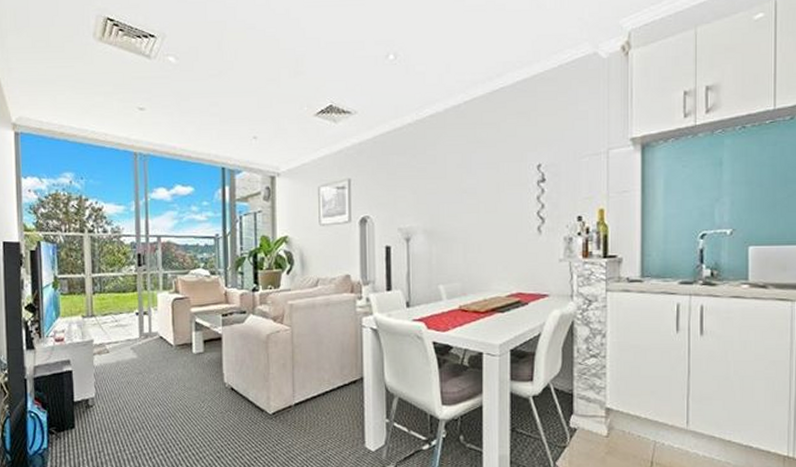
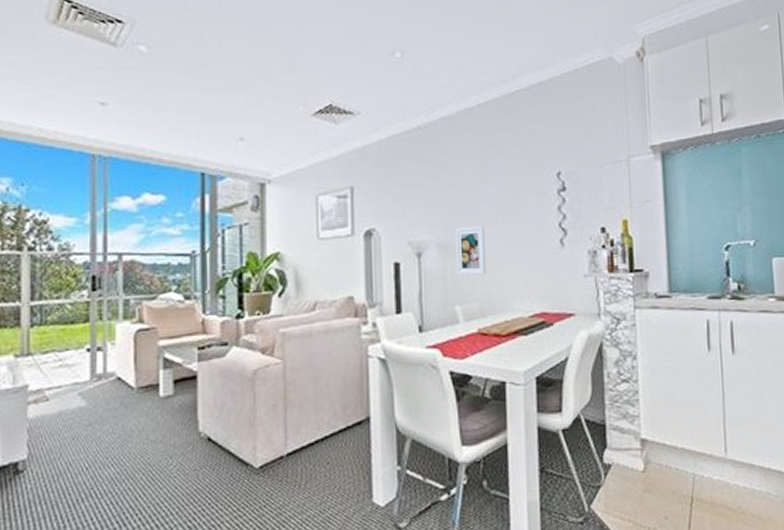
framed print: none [441,214,467,259] -> present [455,225,486,276]

